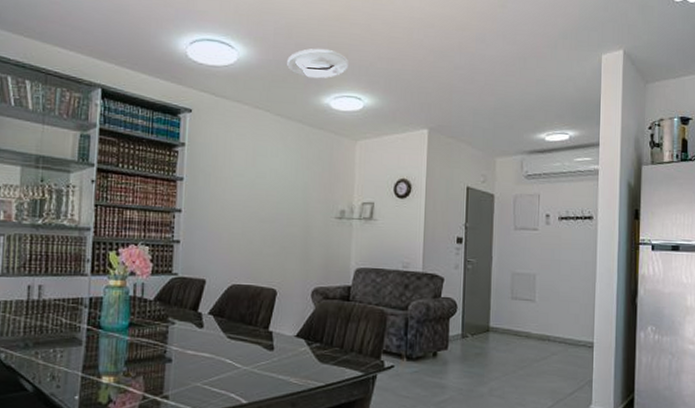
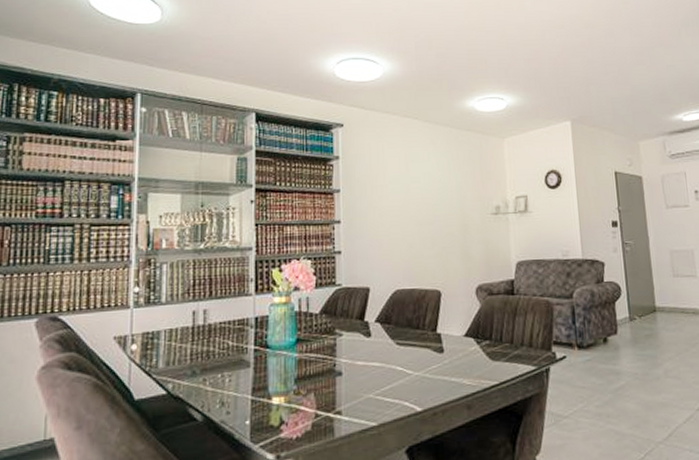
ceiling light: present [287,48,349,79] -> none [430,56,489,85]

